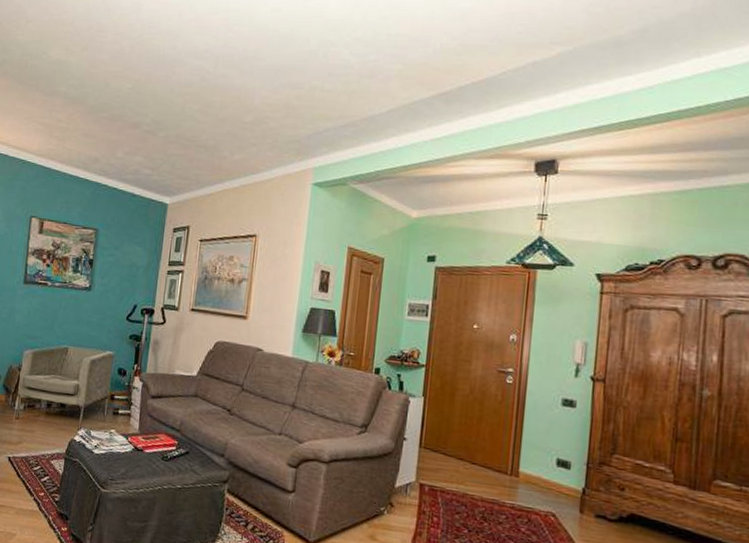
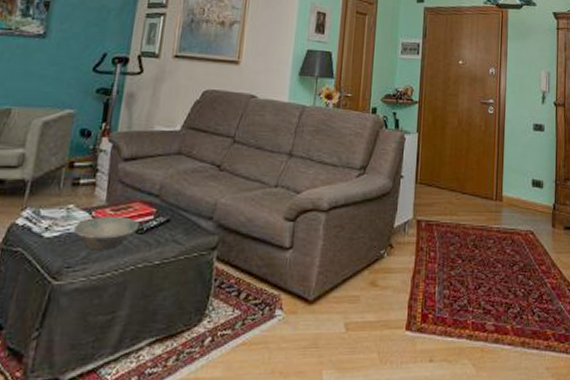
bowl: none [115,442,165,471] -> present [73,216,140,250]

